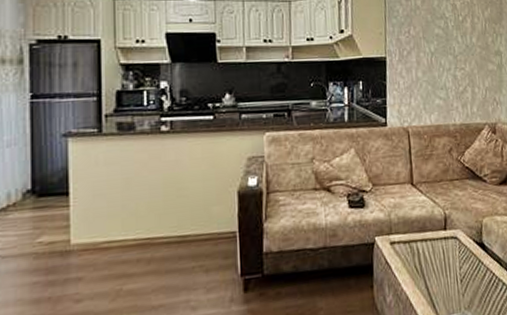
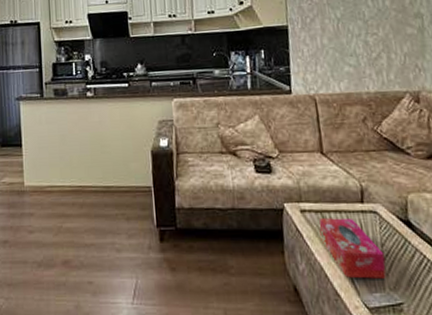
tissue box: none [407,246,463,304] -> present [319,218,386,279]

